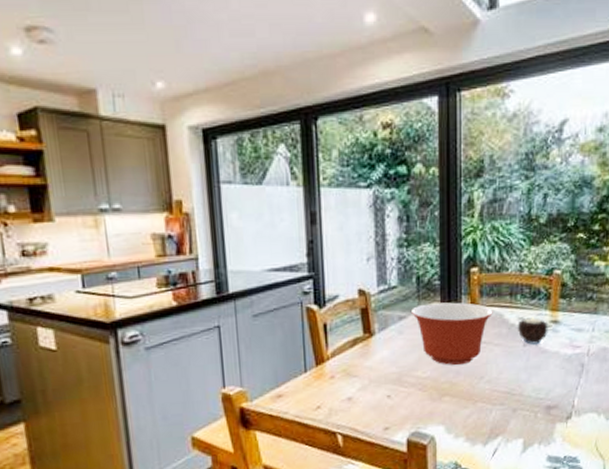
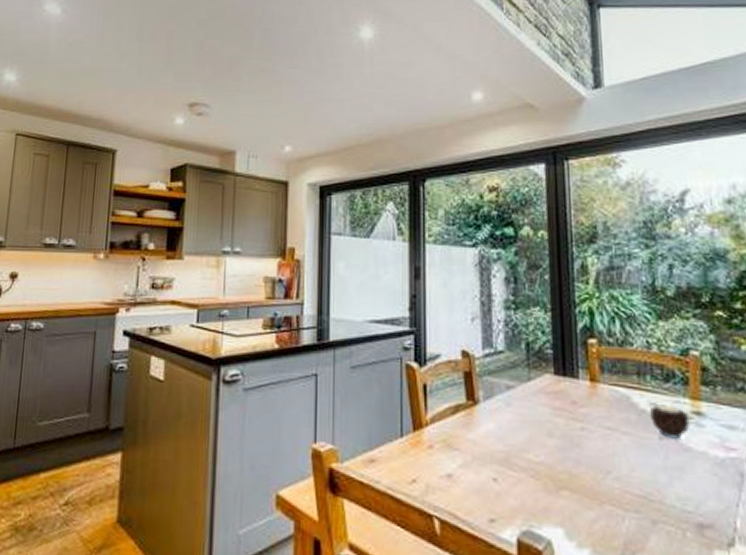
mixing bowl: present [412,302,493,365] -> none [521,374,618,452]

